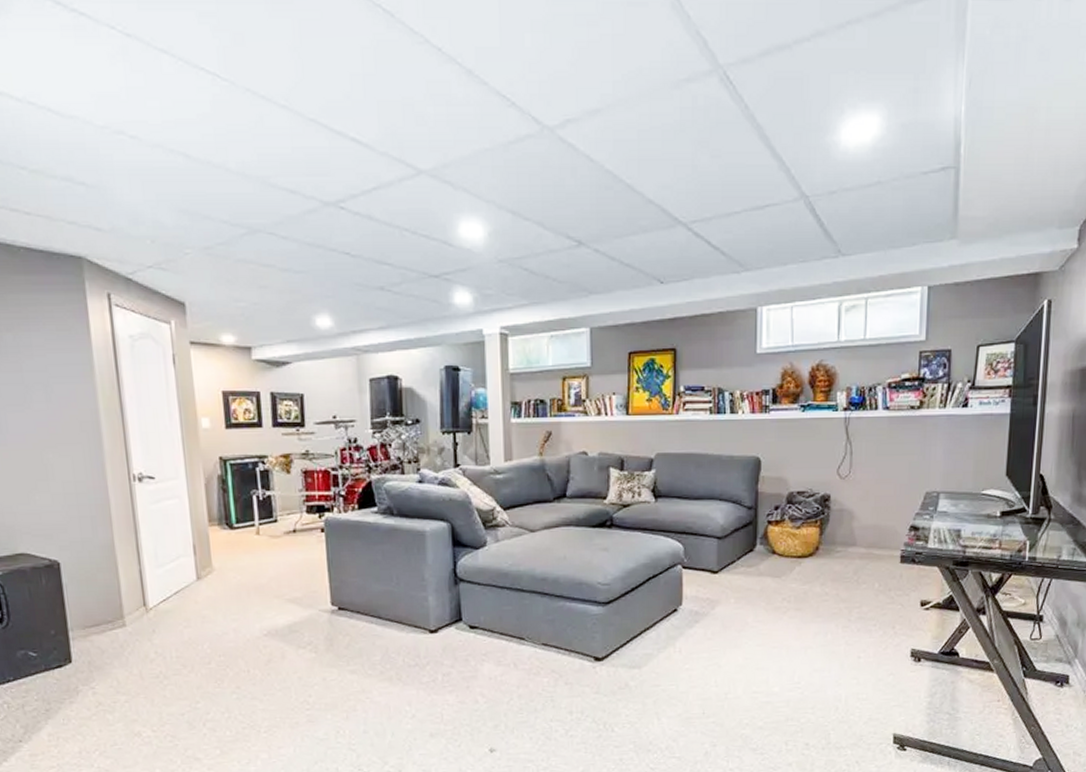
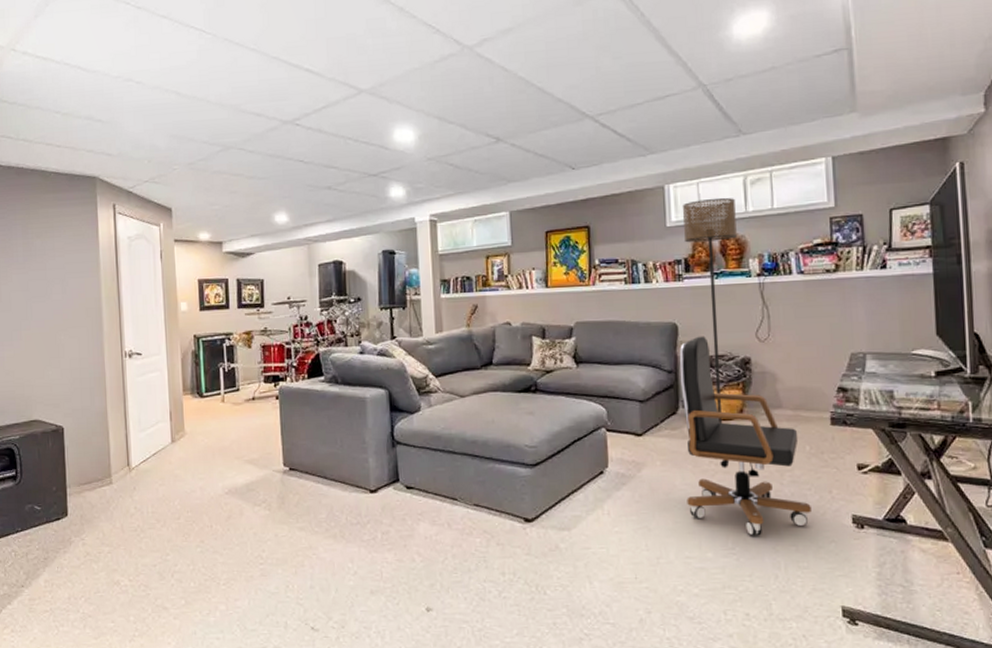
office chair: none [758,471,874,671] -> present [679,336,811,536]
floor lamp: none [774,324,828,561] -> present [683,197,737,423]

